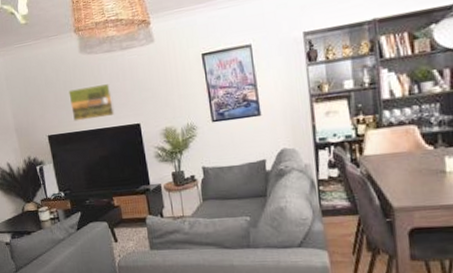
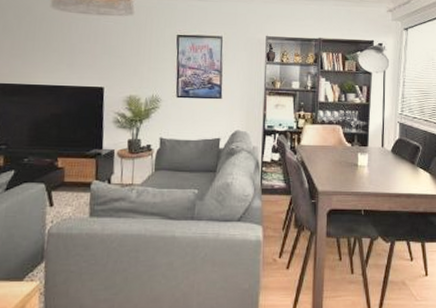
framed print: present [68,83,115,122] -> none [28,41,79,76]

